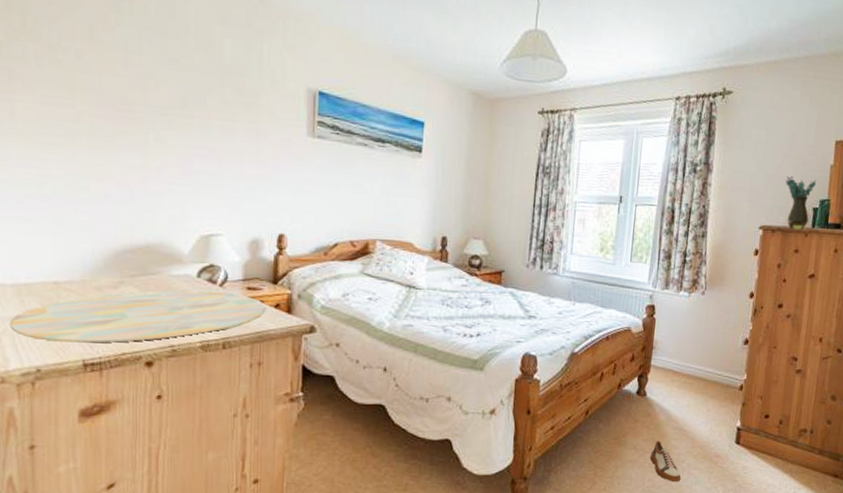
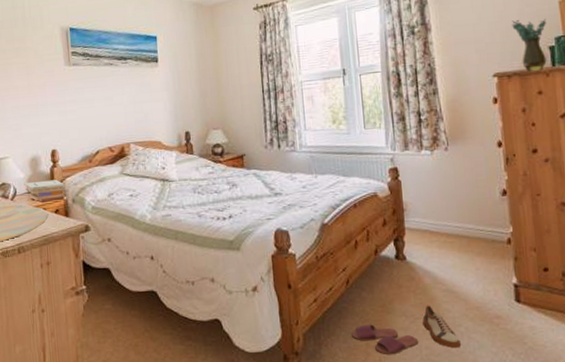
books: none [239,267,291,295] -> present [24,179,65,204]
slippers: none [582,455,644,484] -> present [352,324,419,354]

